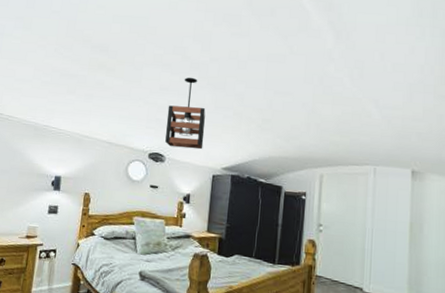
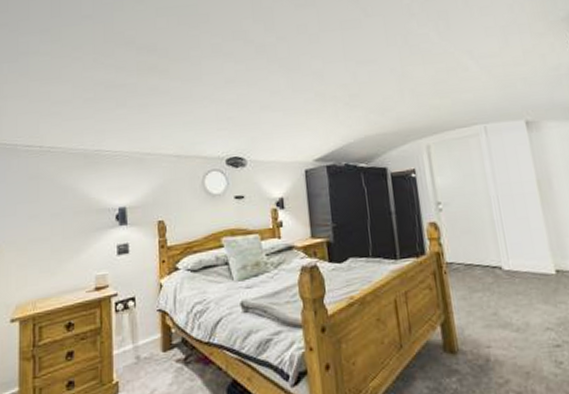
pendant light: present [165,77,206,150] -> none [238,62,288,147]

